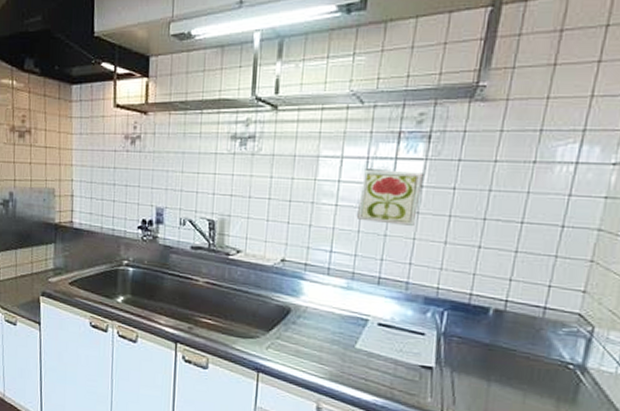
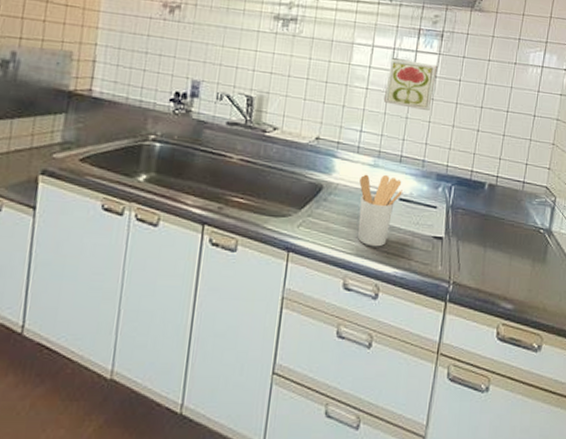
utensil holder: none [330,297,382,373] -> present [357,174,403,247]

